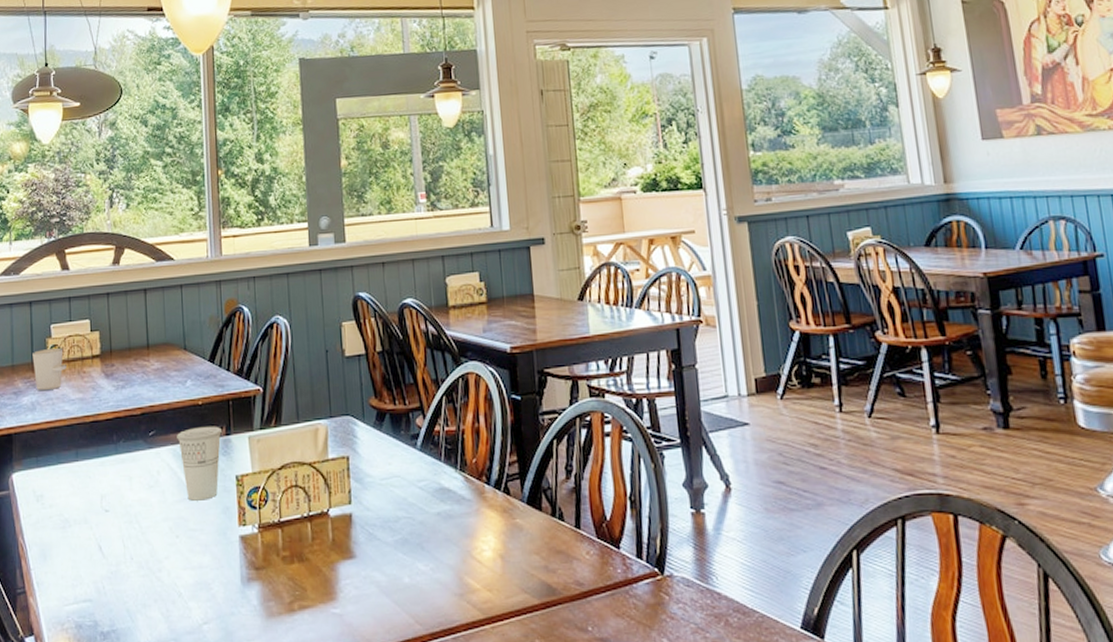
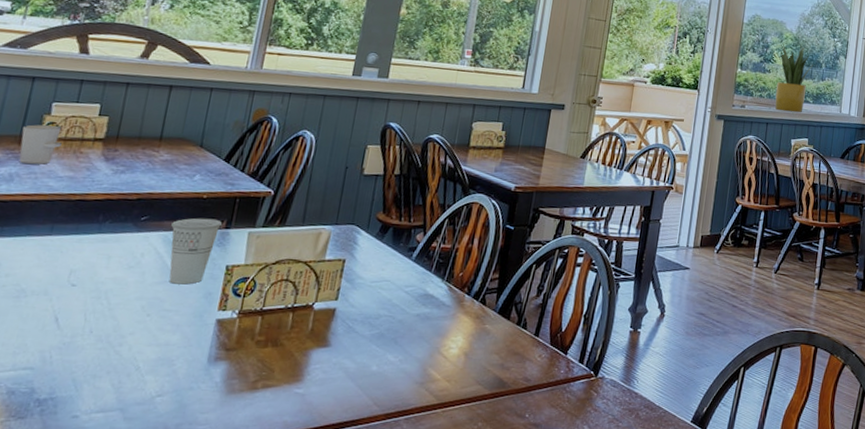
planter: none [800,99,854,197] -> present [775,43,813,113]

